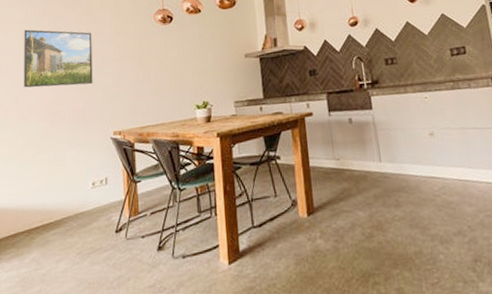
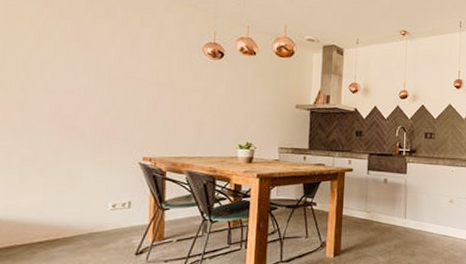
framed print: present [24,29,93,88] -> none [33,29,126,105]

